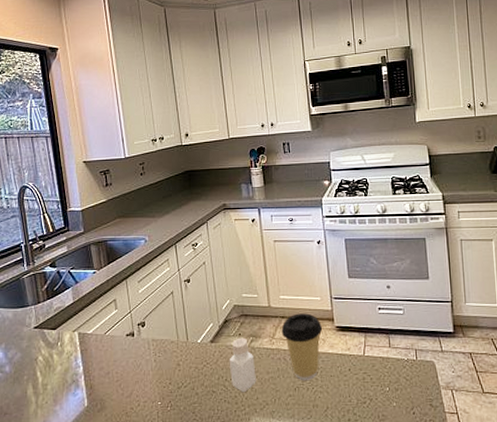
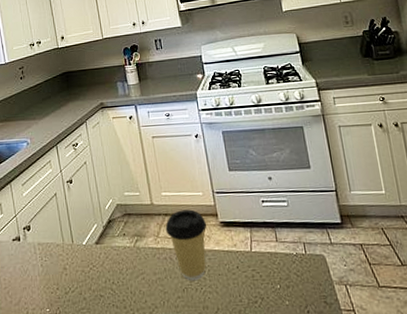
pepper shaker: present [229,337,256,392] -> none [115,237,144,295]

